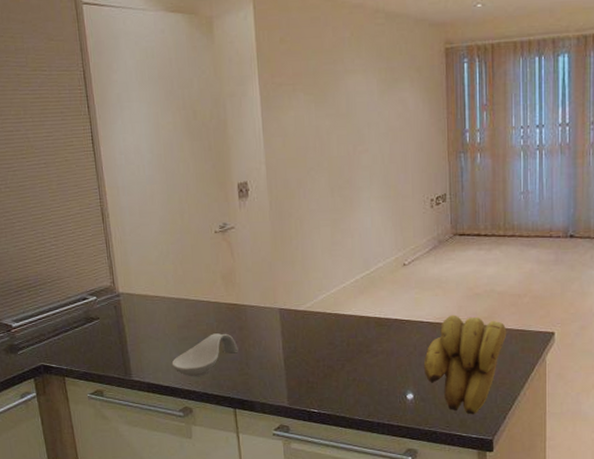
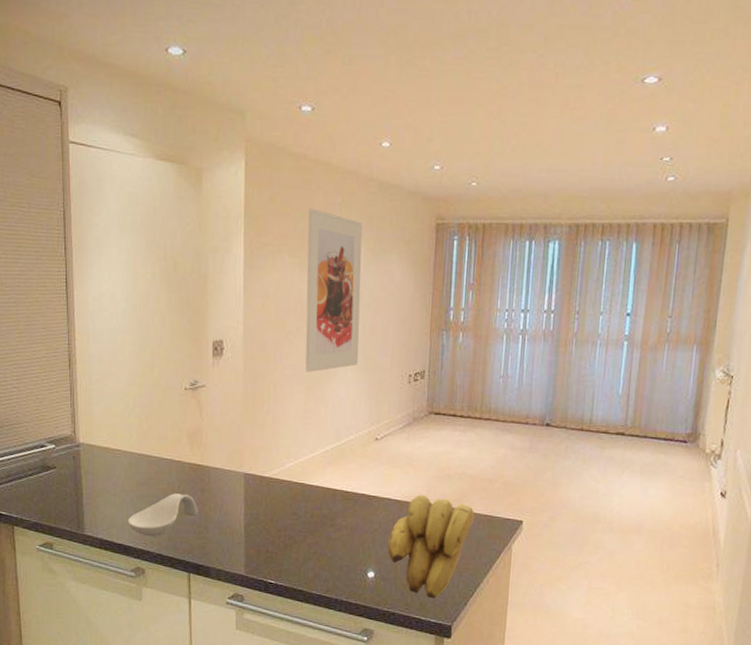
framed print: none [318,45,380,206] -> present [305,208,363,373]

